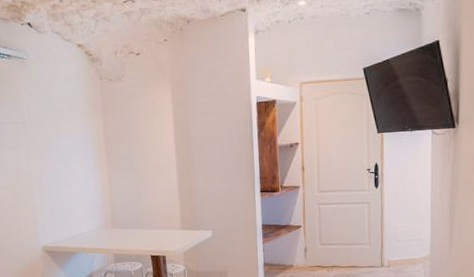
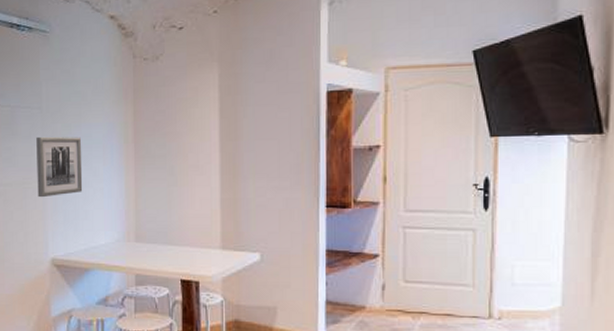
wall art: none [22,146,65,198] -> present [36,136,83,198]

